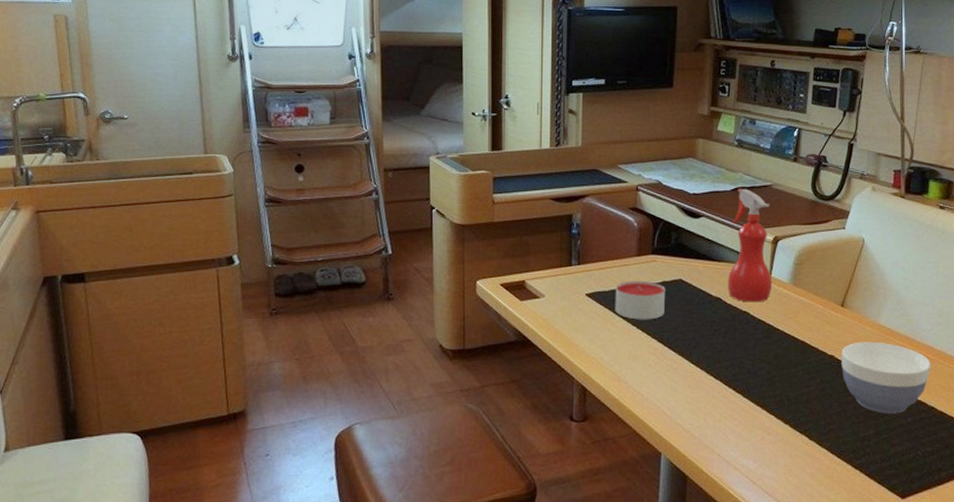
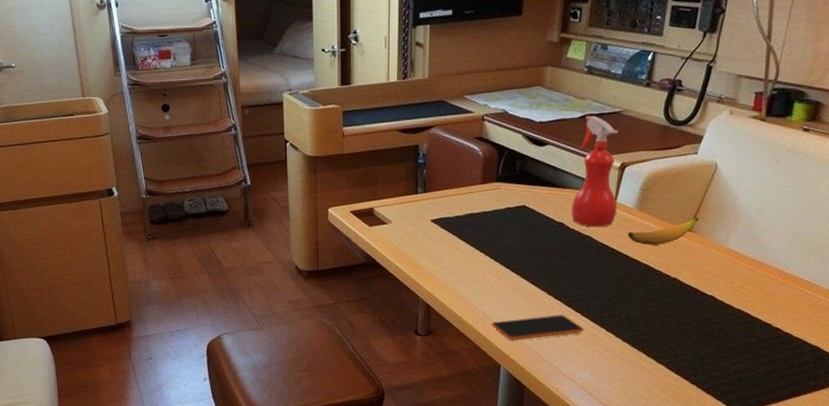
candle: present [615,280,666,320] -> none [459,206,509,244]
smartphone: none [651,396,745,425] -> present [492,315,584,341]
banana: none [784,293,851,321] -> present [628,218,699,245]
bowl: present [841,342,931,414] -> none [684,265,780,334]

